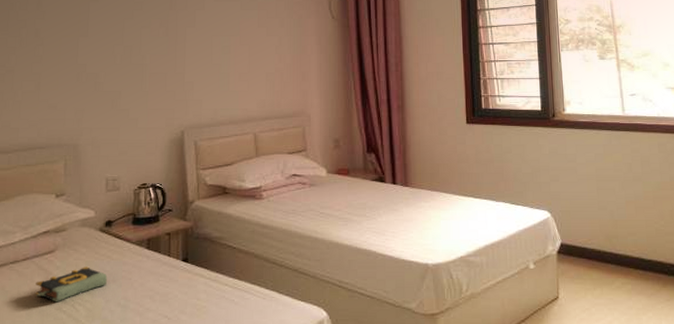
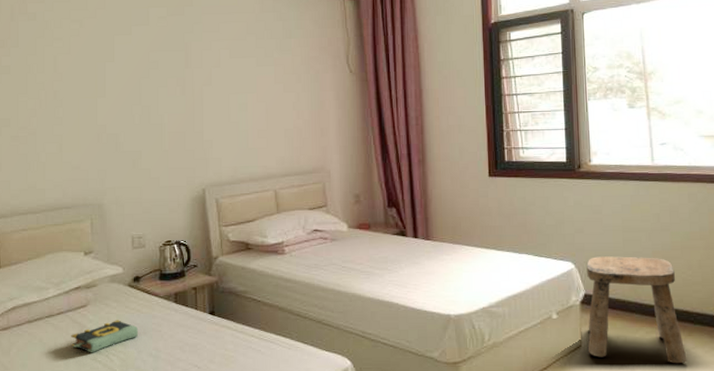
stool: none [562,205,663,317] -> present [586,256,687,364]

